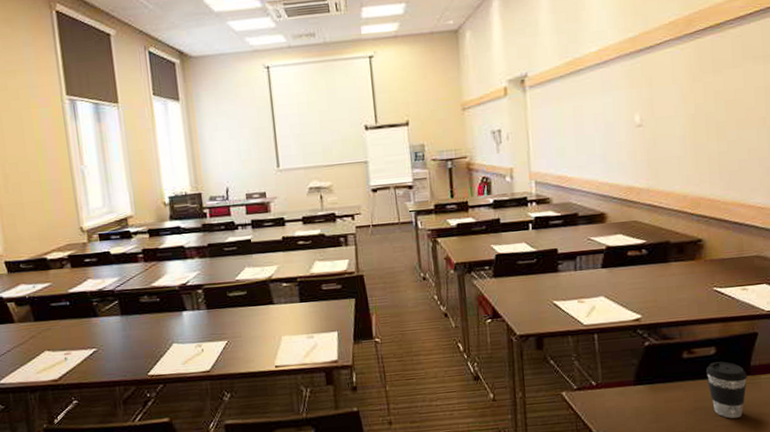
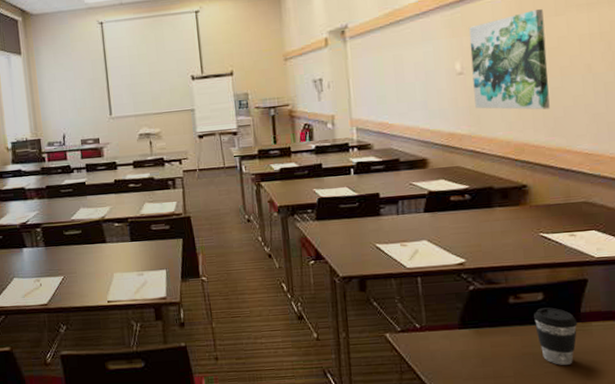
wall art: none [648,61,726,163] -> present [469,9,550,110]

